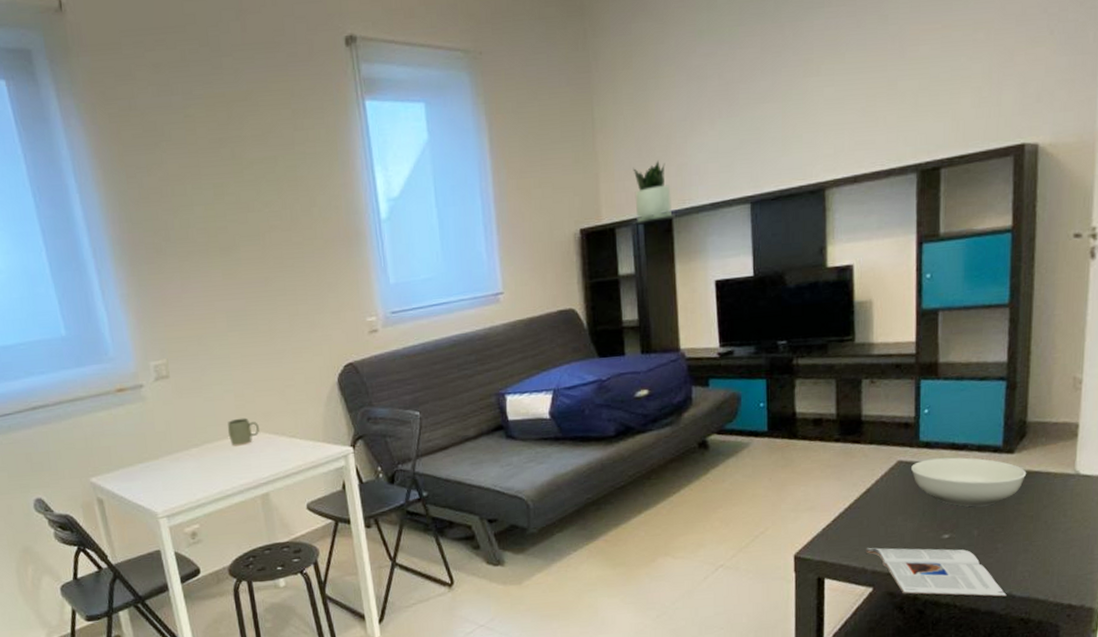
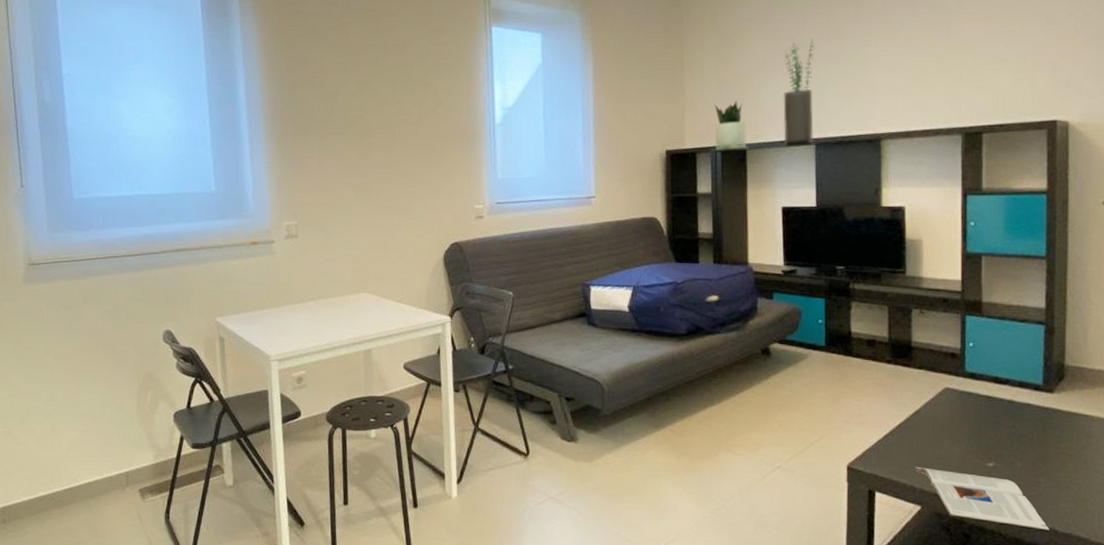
mug: present [227,417,259,446] -> none [342,279,370,304]
vase: none [712,74,749,210] -> present [783,39,814,148]
bowl: present [910,457,1027,507] -> none [956,389,1066,440]

